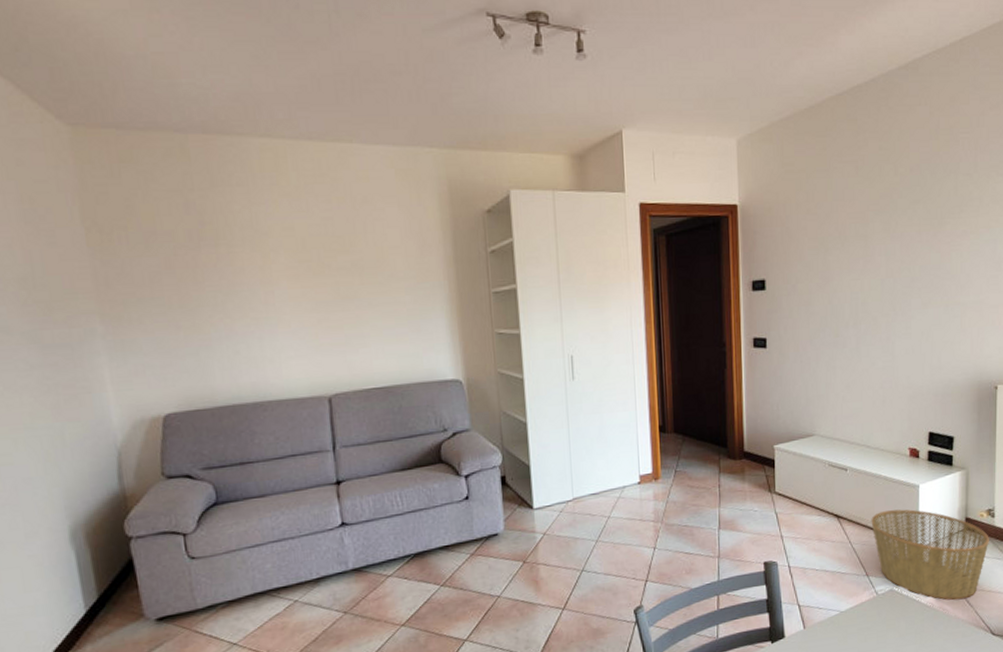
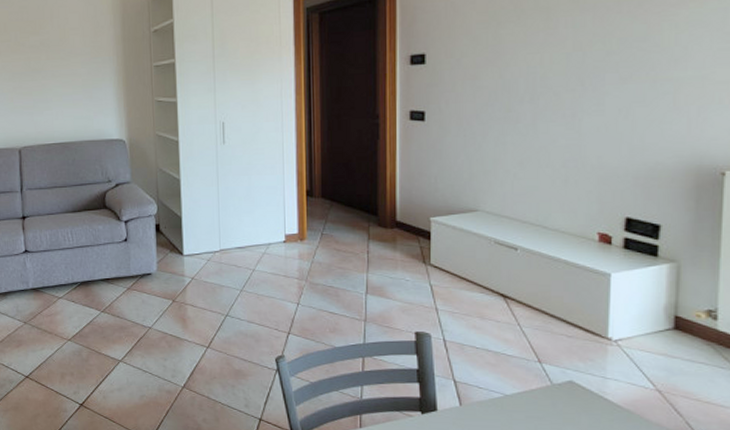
basket: present [871,509,989,600] -> none [546,297,709,406]

